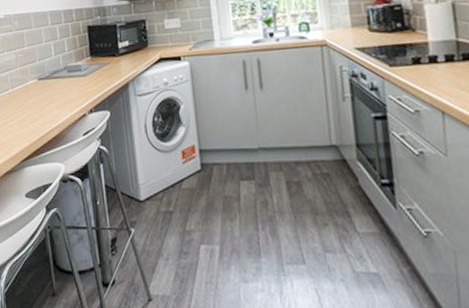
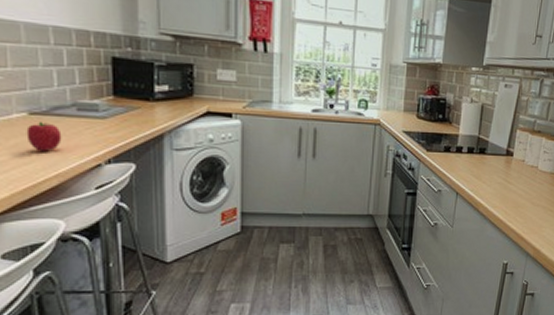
fruit: none [37,84,59,108] -> present [26,121,62,152]

